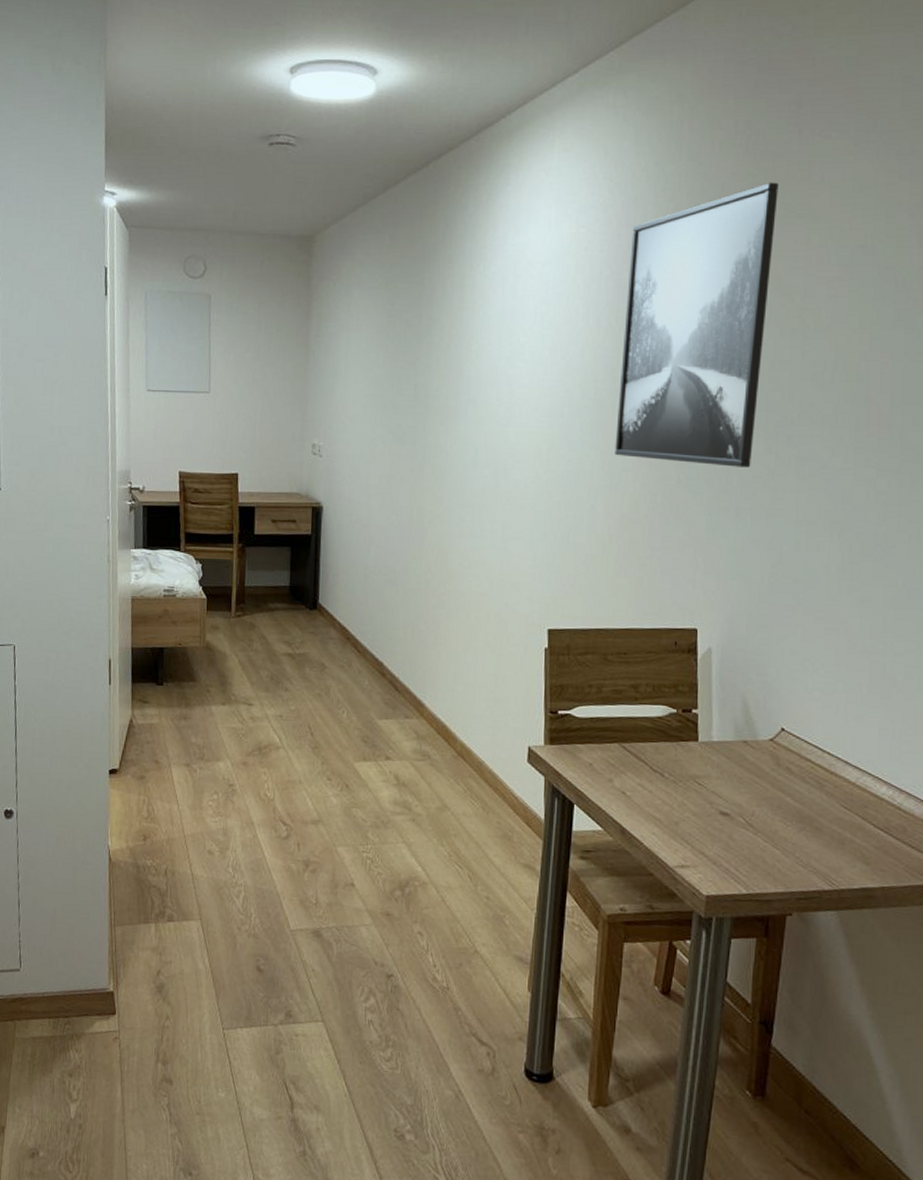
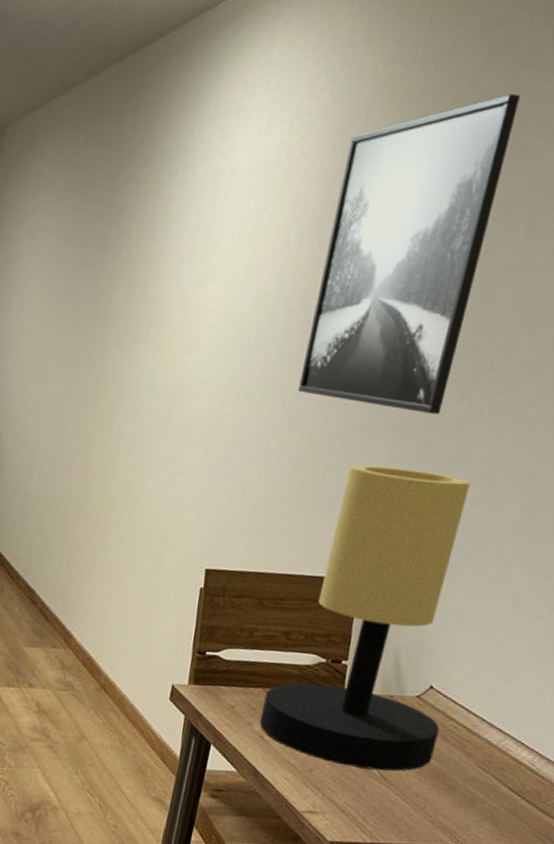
table lamp: none [619,518,797,818] -> present [259,464,471,771]

